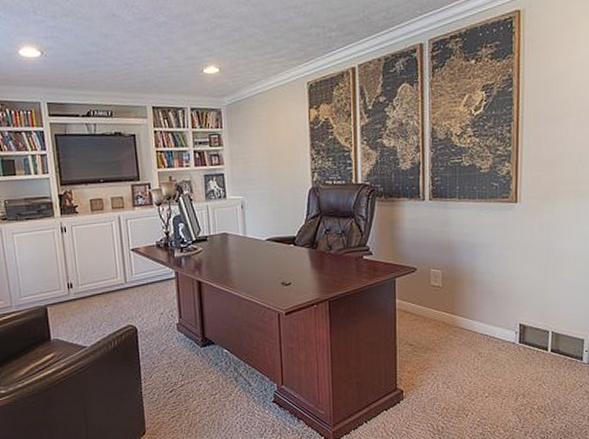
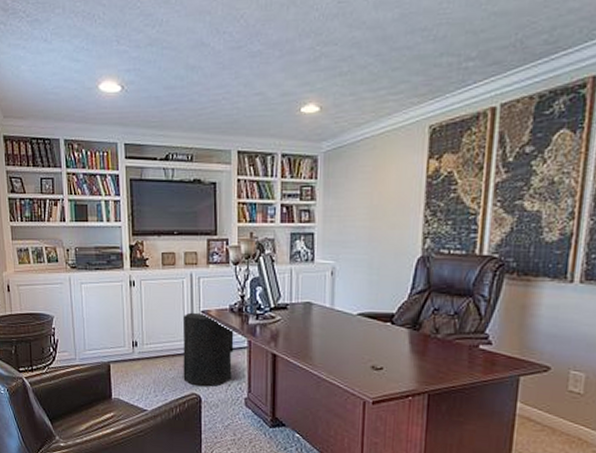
trash can: none [115,250,164,318] -> present [183,312,234,387]

